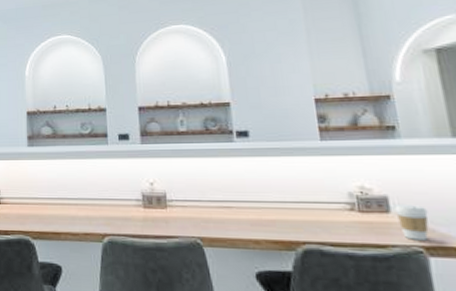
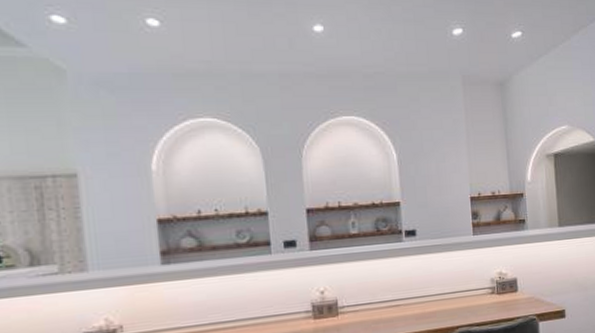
coffee cup: present [394,203,429,240] -> none [521,282,541,311]

